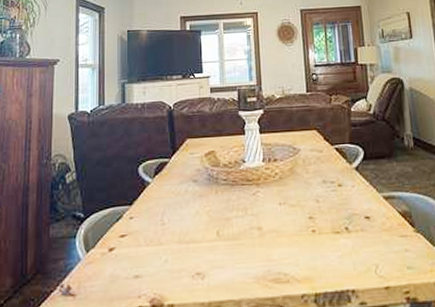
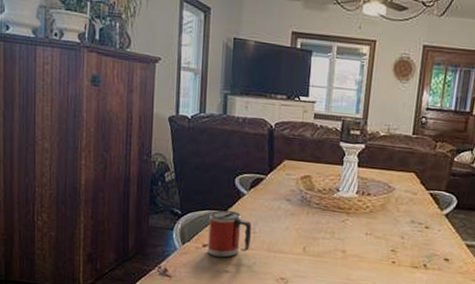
mug: none [114,204,161,261] -> present [207,210,252,258]

